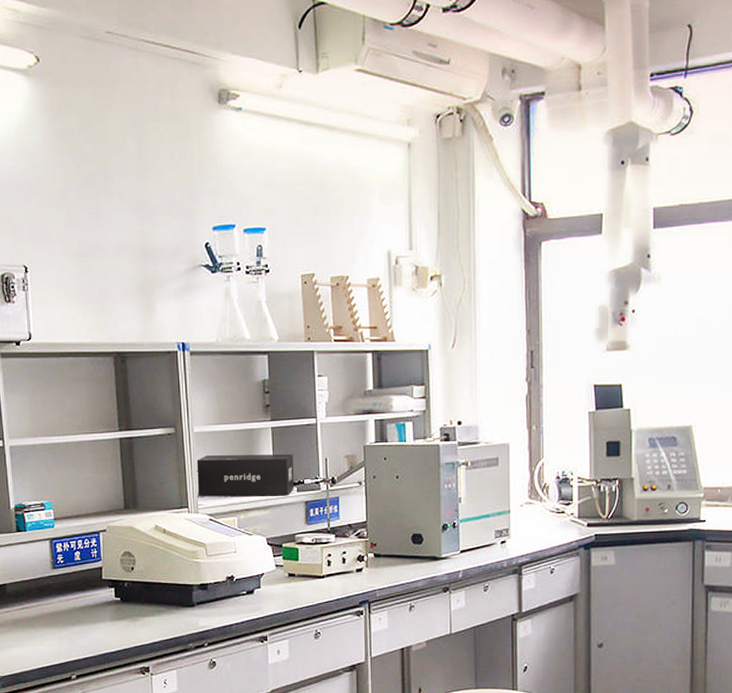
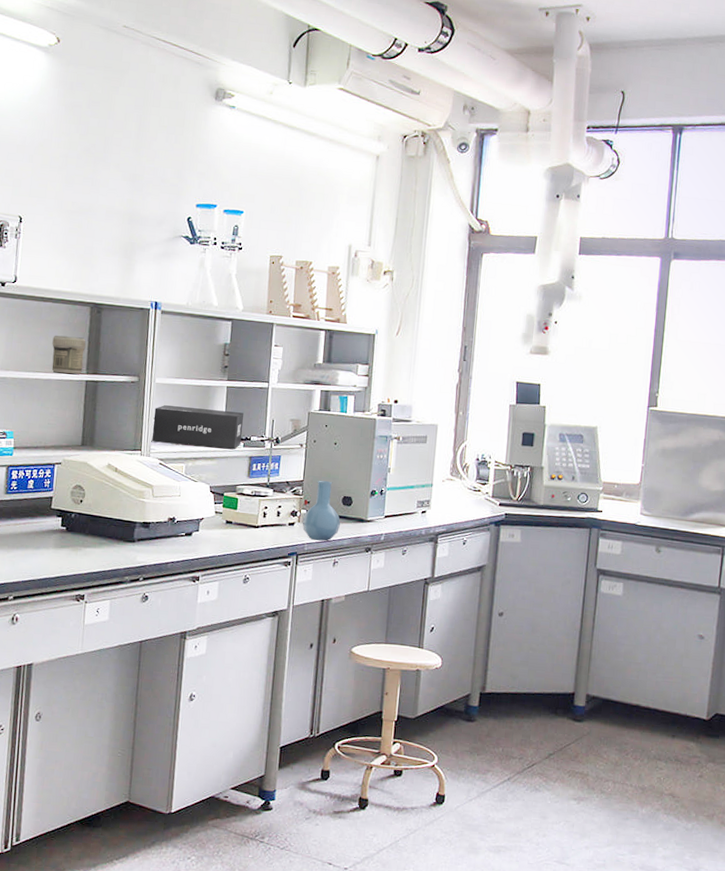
jar: none [78,392,114,434] -> present [51,335,86,375]
flask: none [370,519,413,585] -> present [302,480,341,541]

